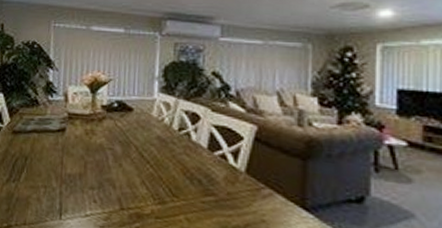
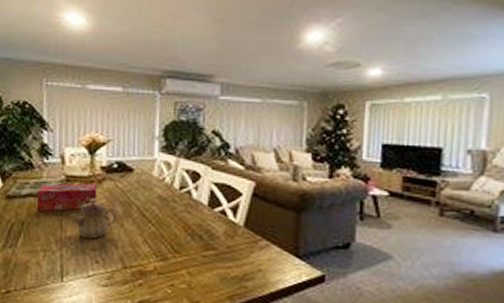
tissue box: none [40,121,97,147] -> present [36,183,97,211]
teapot: none [71,136,116,177] -> present [70,198,117,239]

